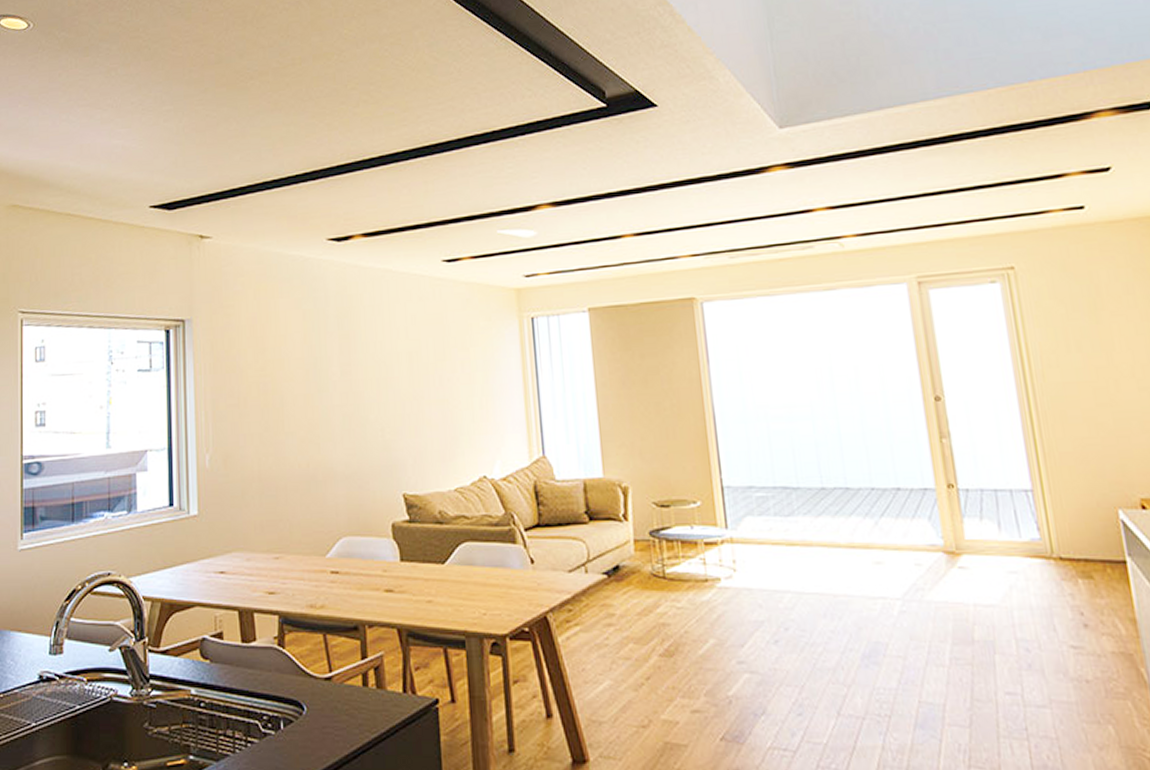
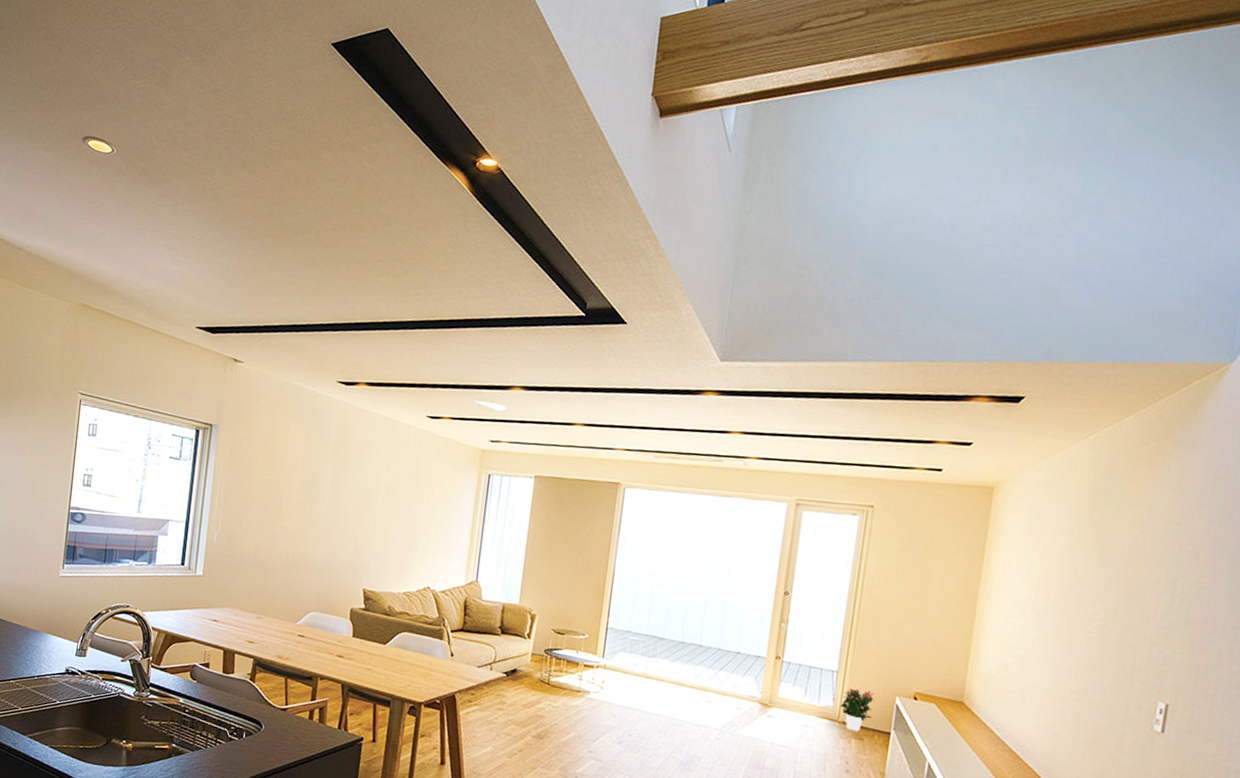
potted flower: none [1048,508,1095,568] -> present [840,688,875,732]

